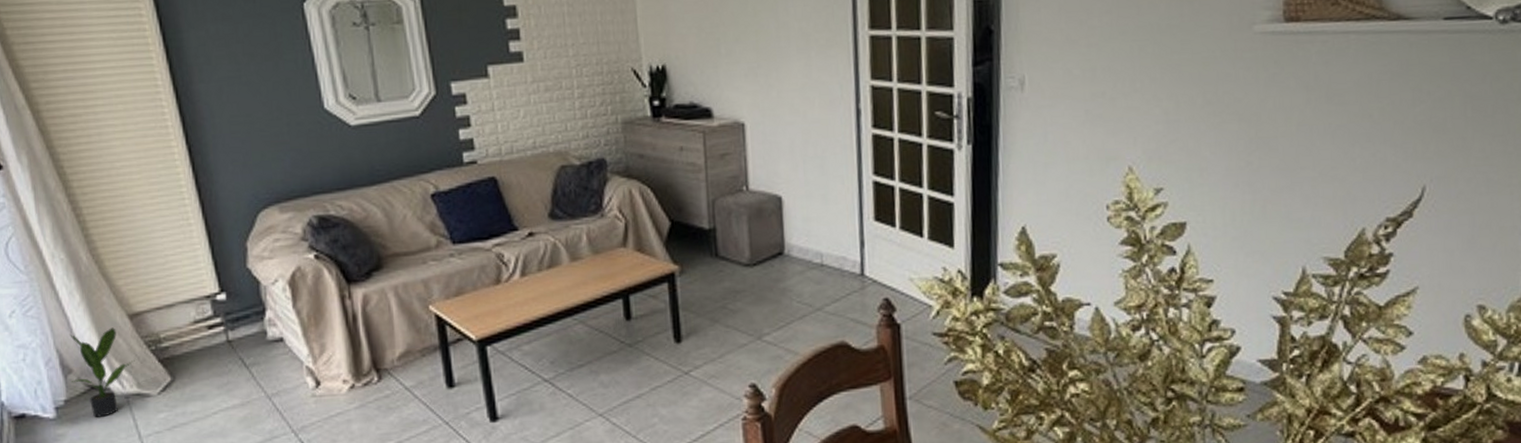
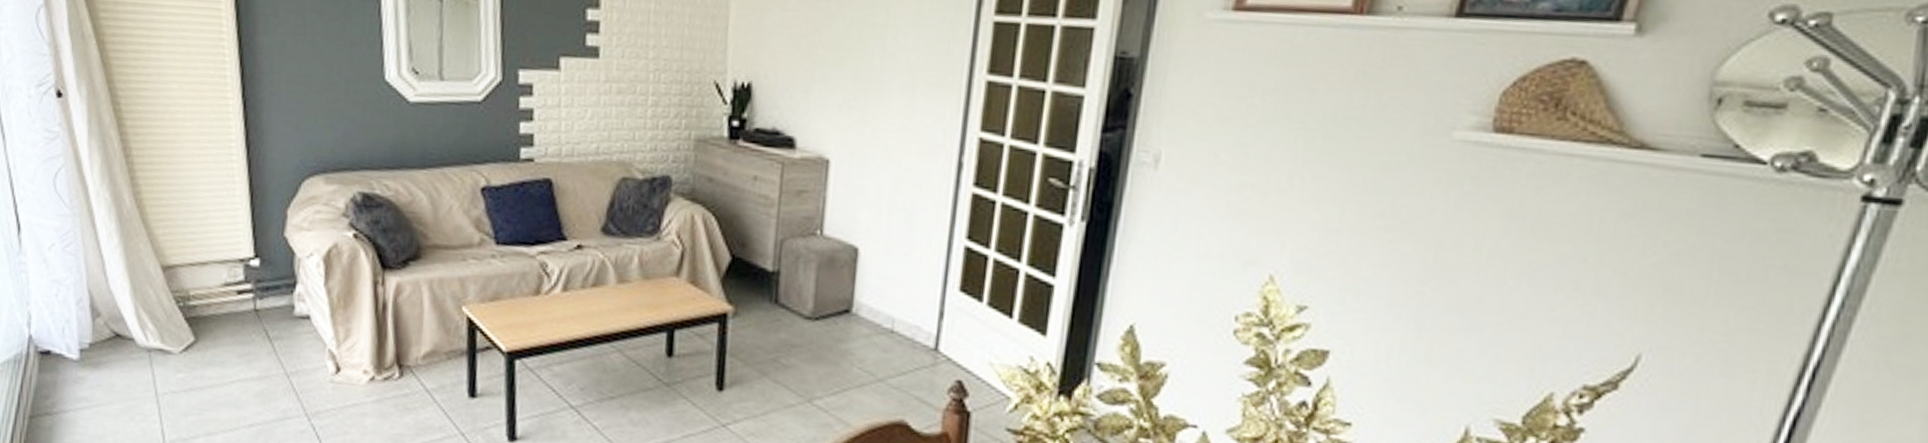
potted plant: present [70,327,135,417] -> none [98,276,162,367]

